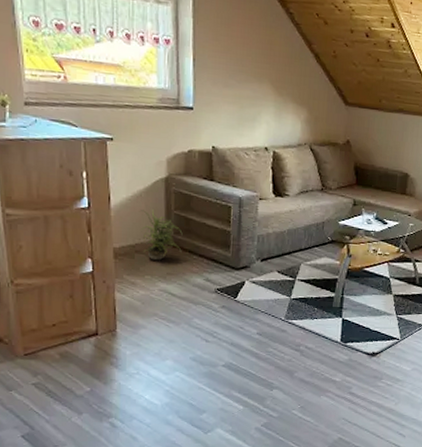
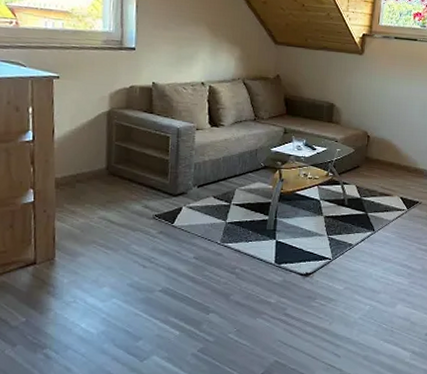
potted plant: present [139,208,183,261] -> none [81,140,123,190]

